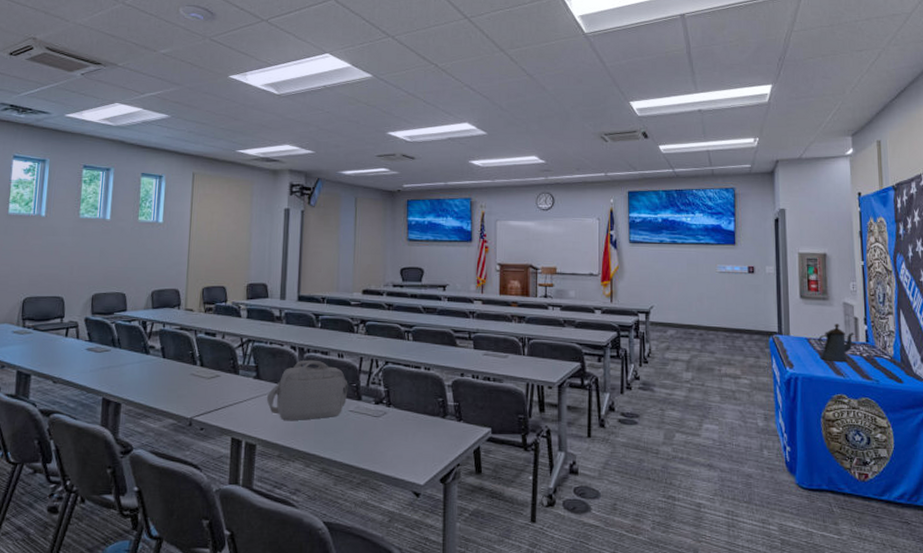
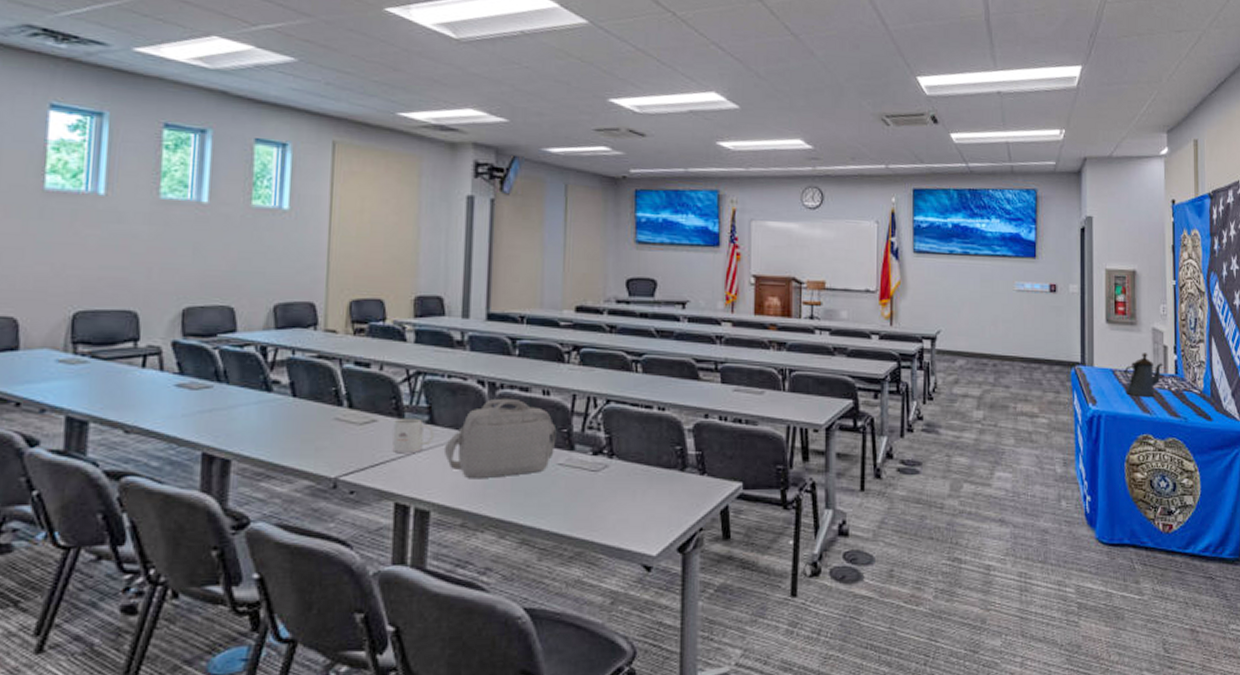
mug: none [229,374,260,401] -> present [391,417,434,454]

